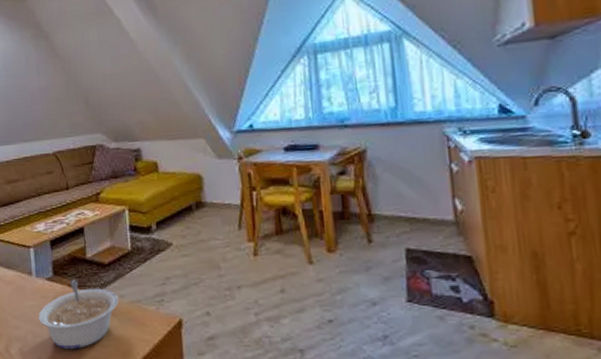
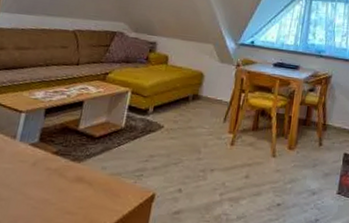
legume: present [38,280,119,350] -> none [9,148,100,215]

